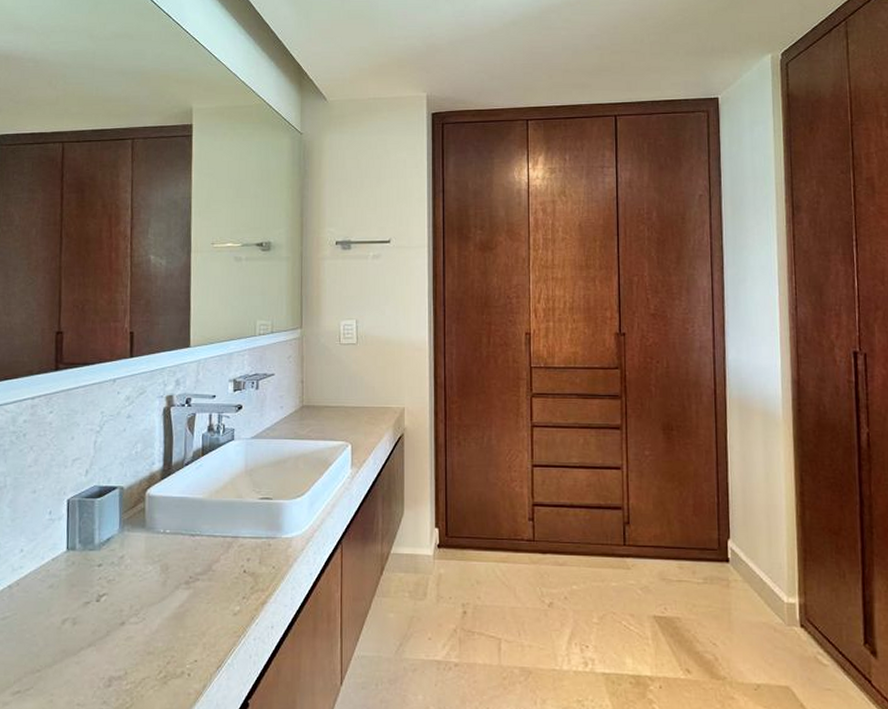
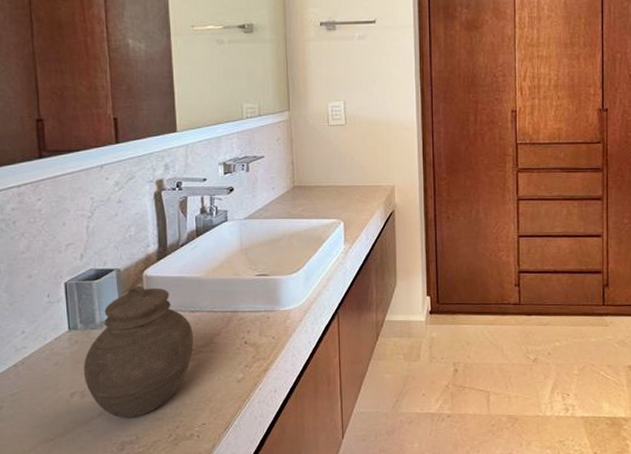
jar: none [77,505,192,651] -> present [83,286,194,419]

